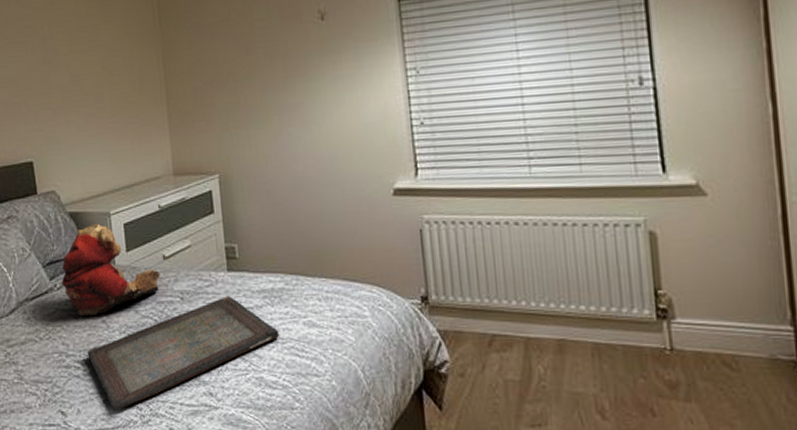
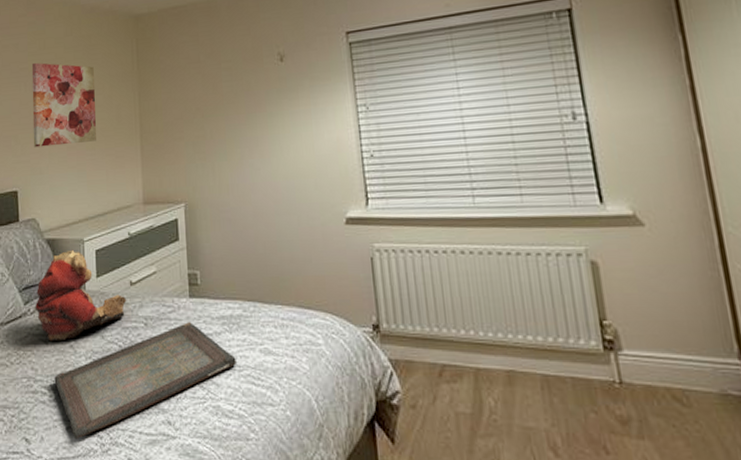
wall art: none [38,19,118,115] -> present [31,62,96,148]

